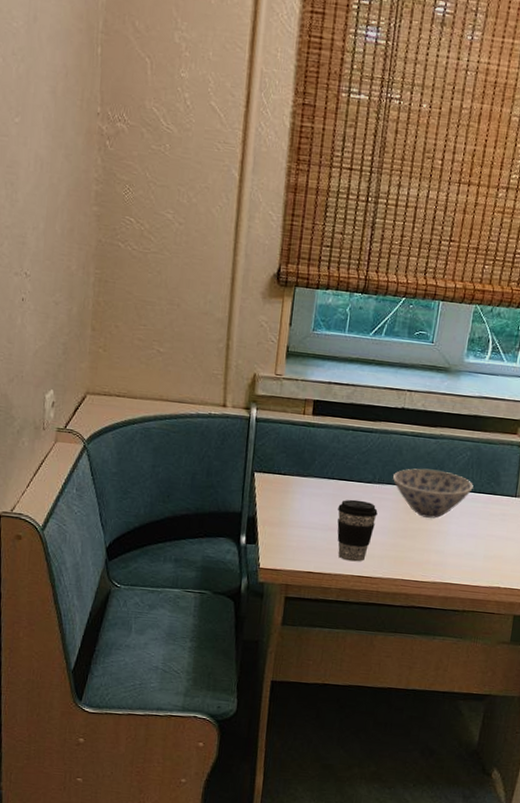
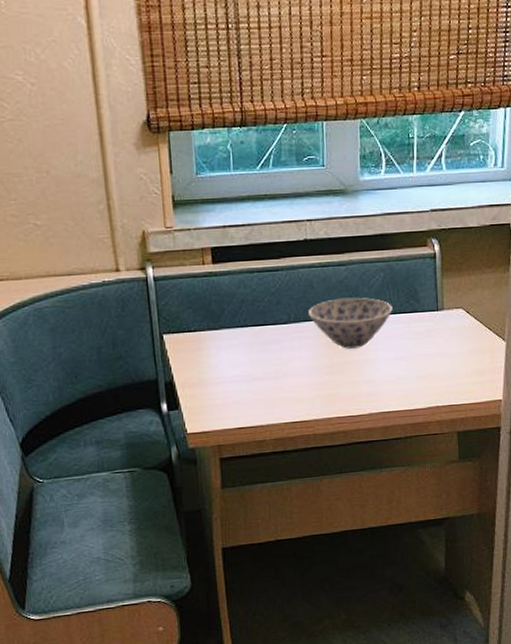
coffee cup: present [337,499,378,562] -> none [257,343,300,409]

